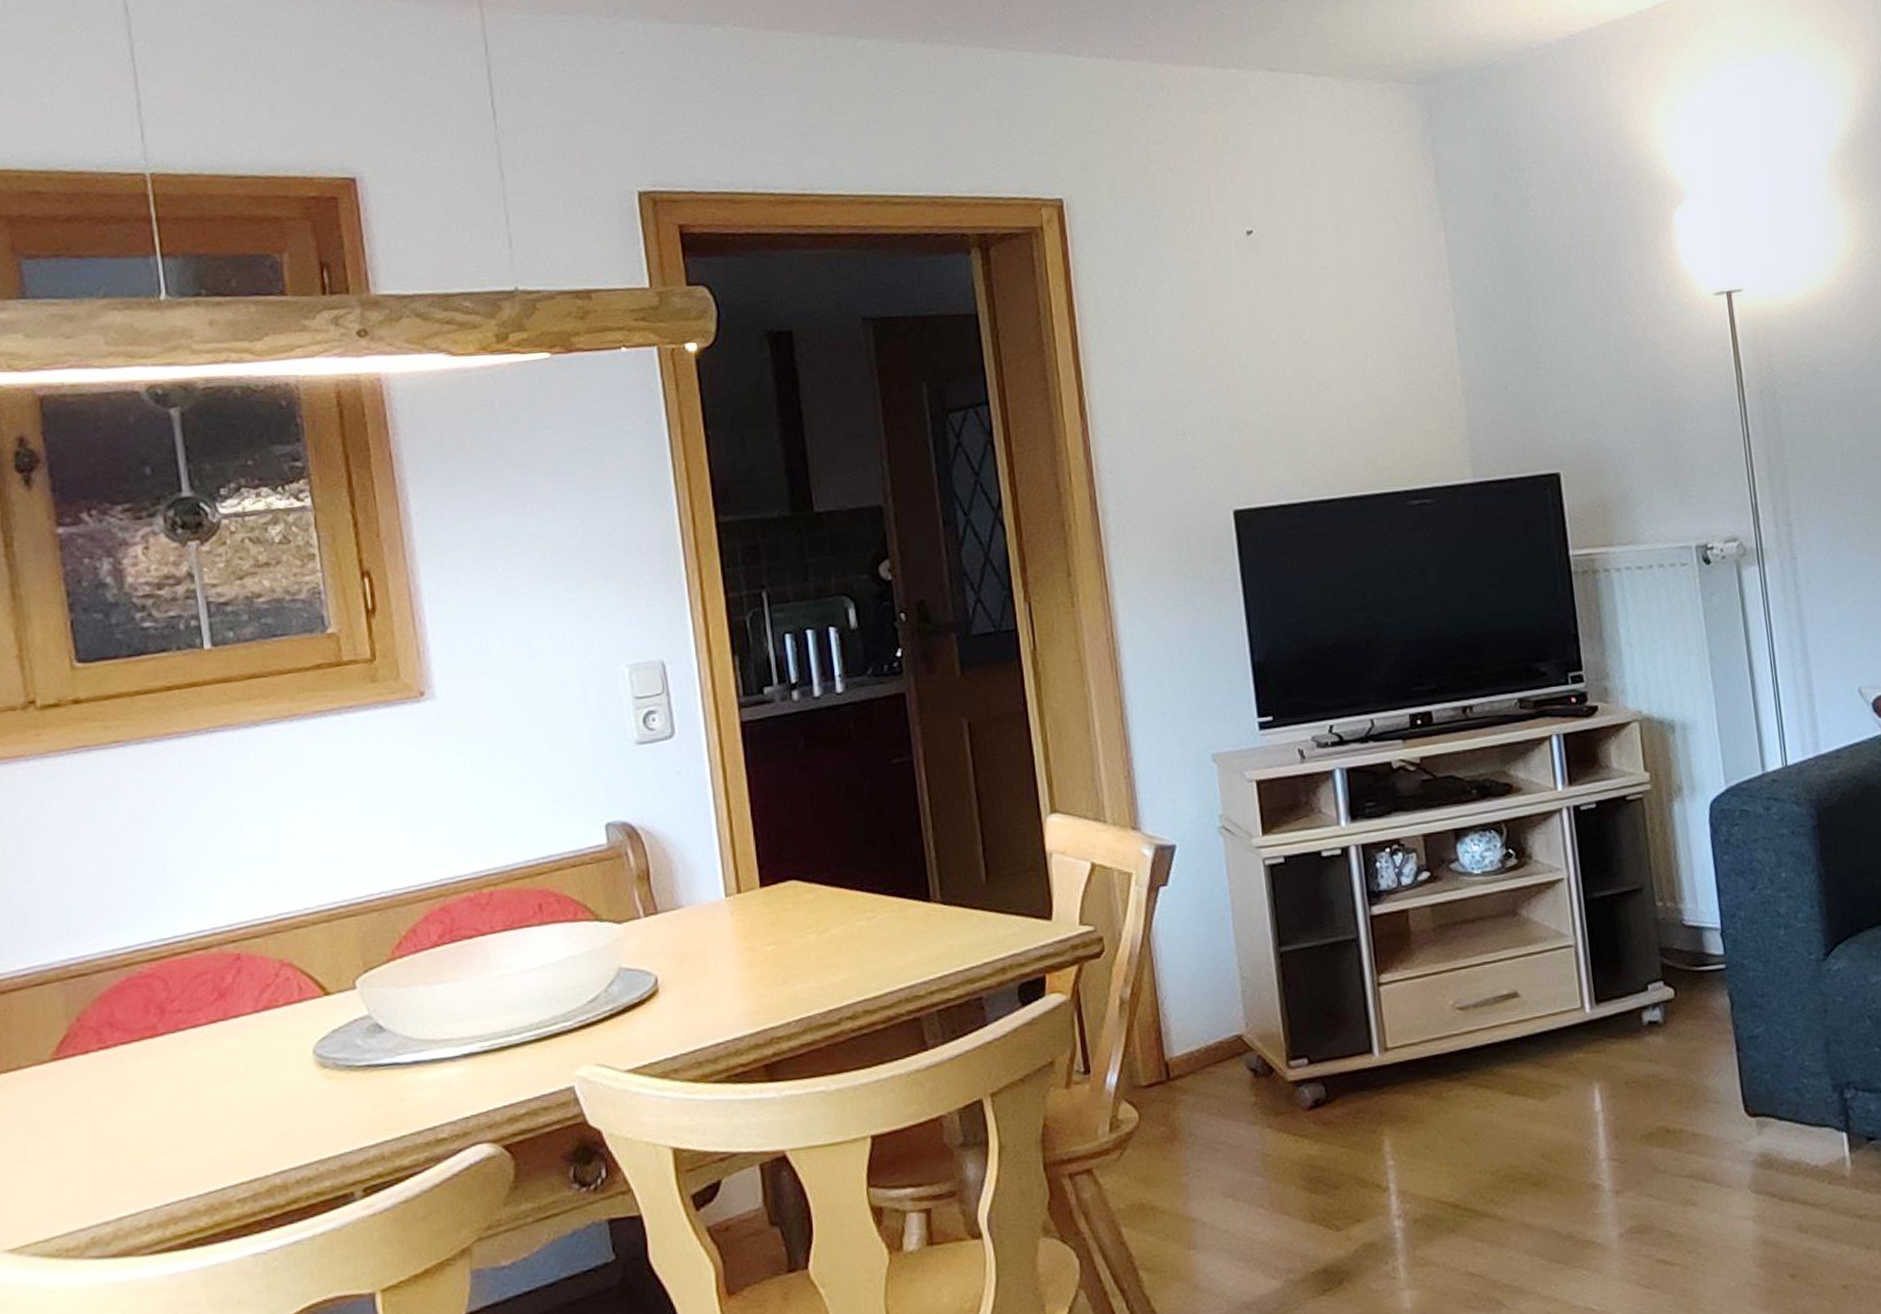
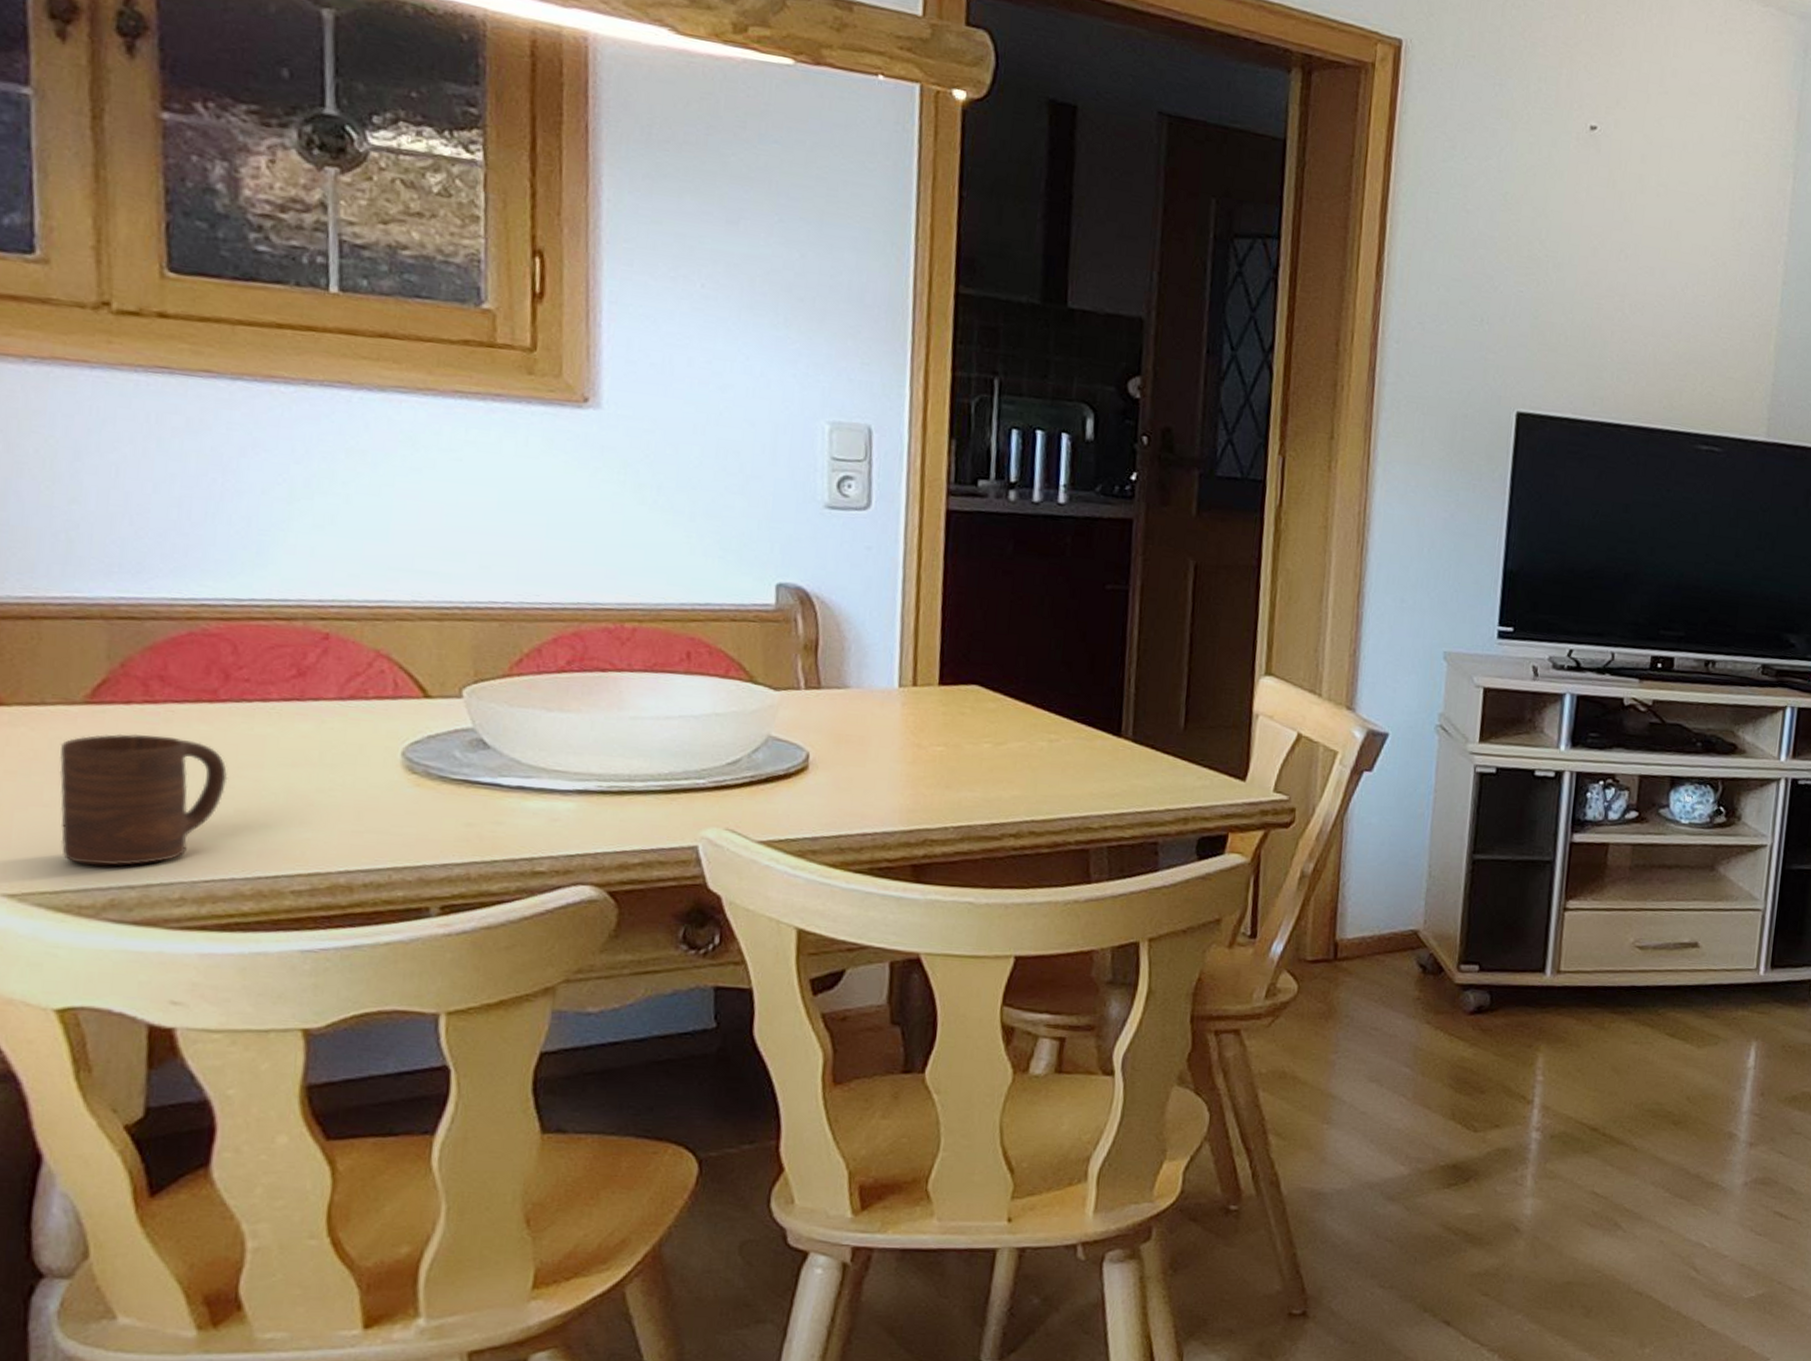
cup: none [36,1076,174,1209] -> present [59,733,228,866]

